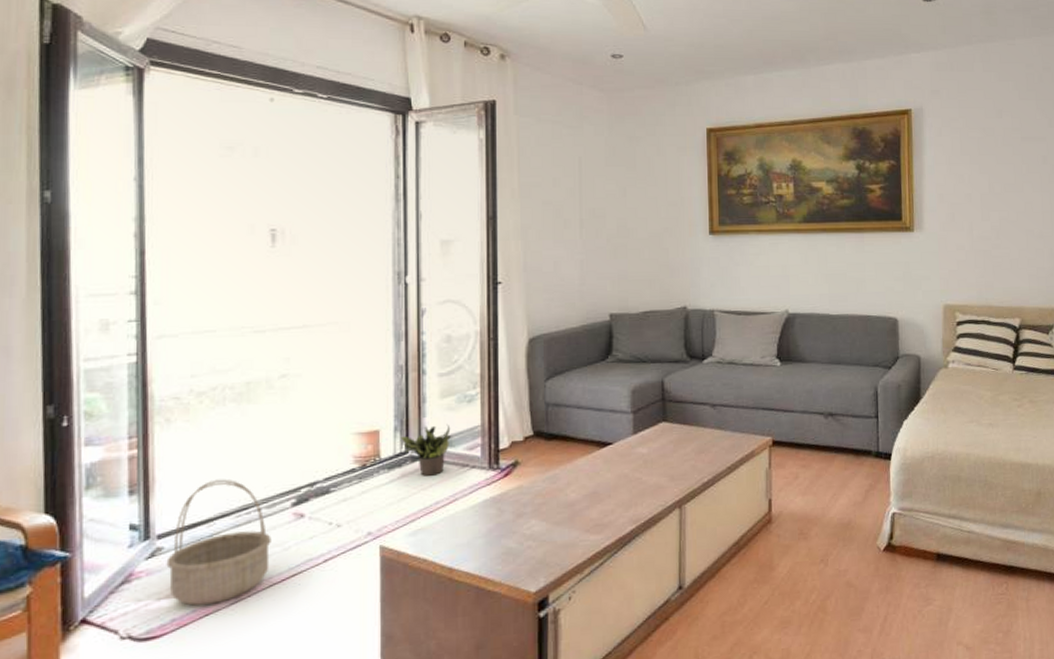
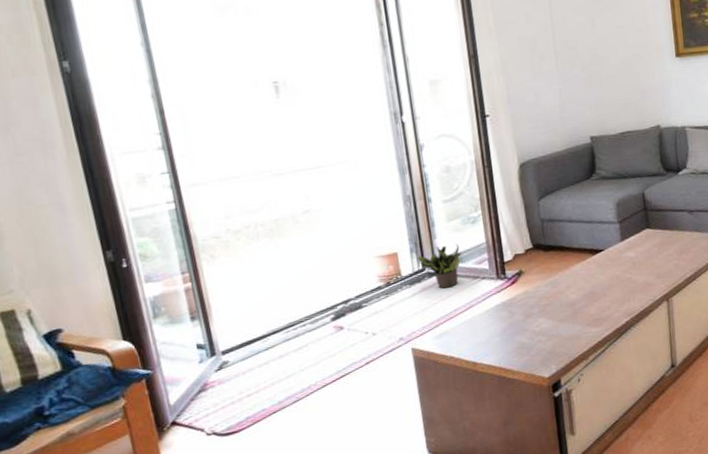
basket: present [166,479,271,606] -> none [233,302,321,406]

